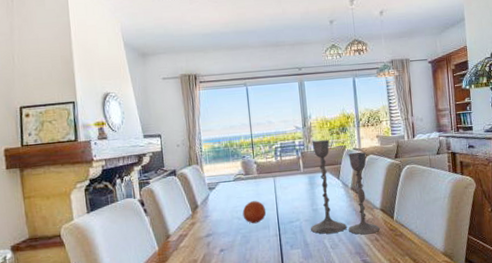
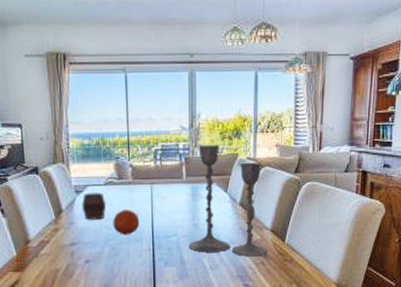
cup: none [214,187,237,213] -> present [81,192,107,220]

